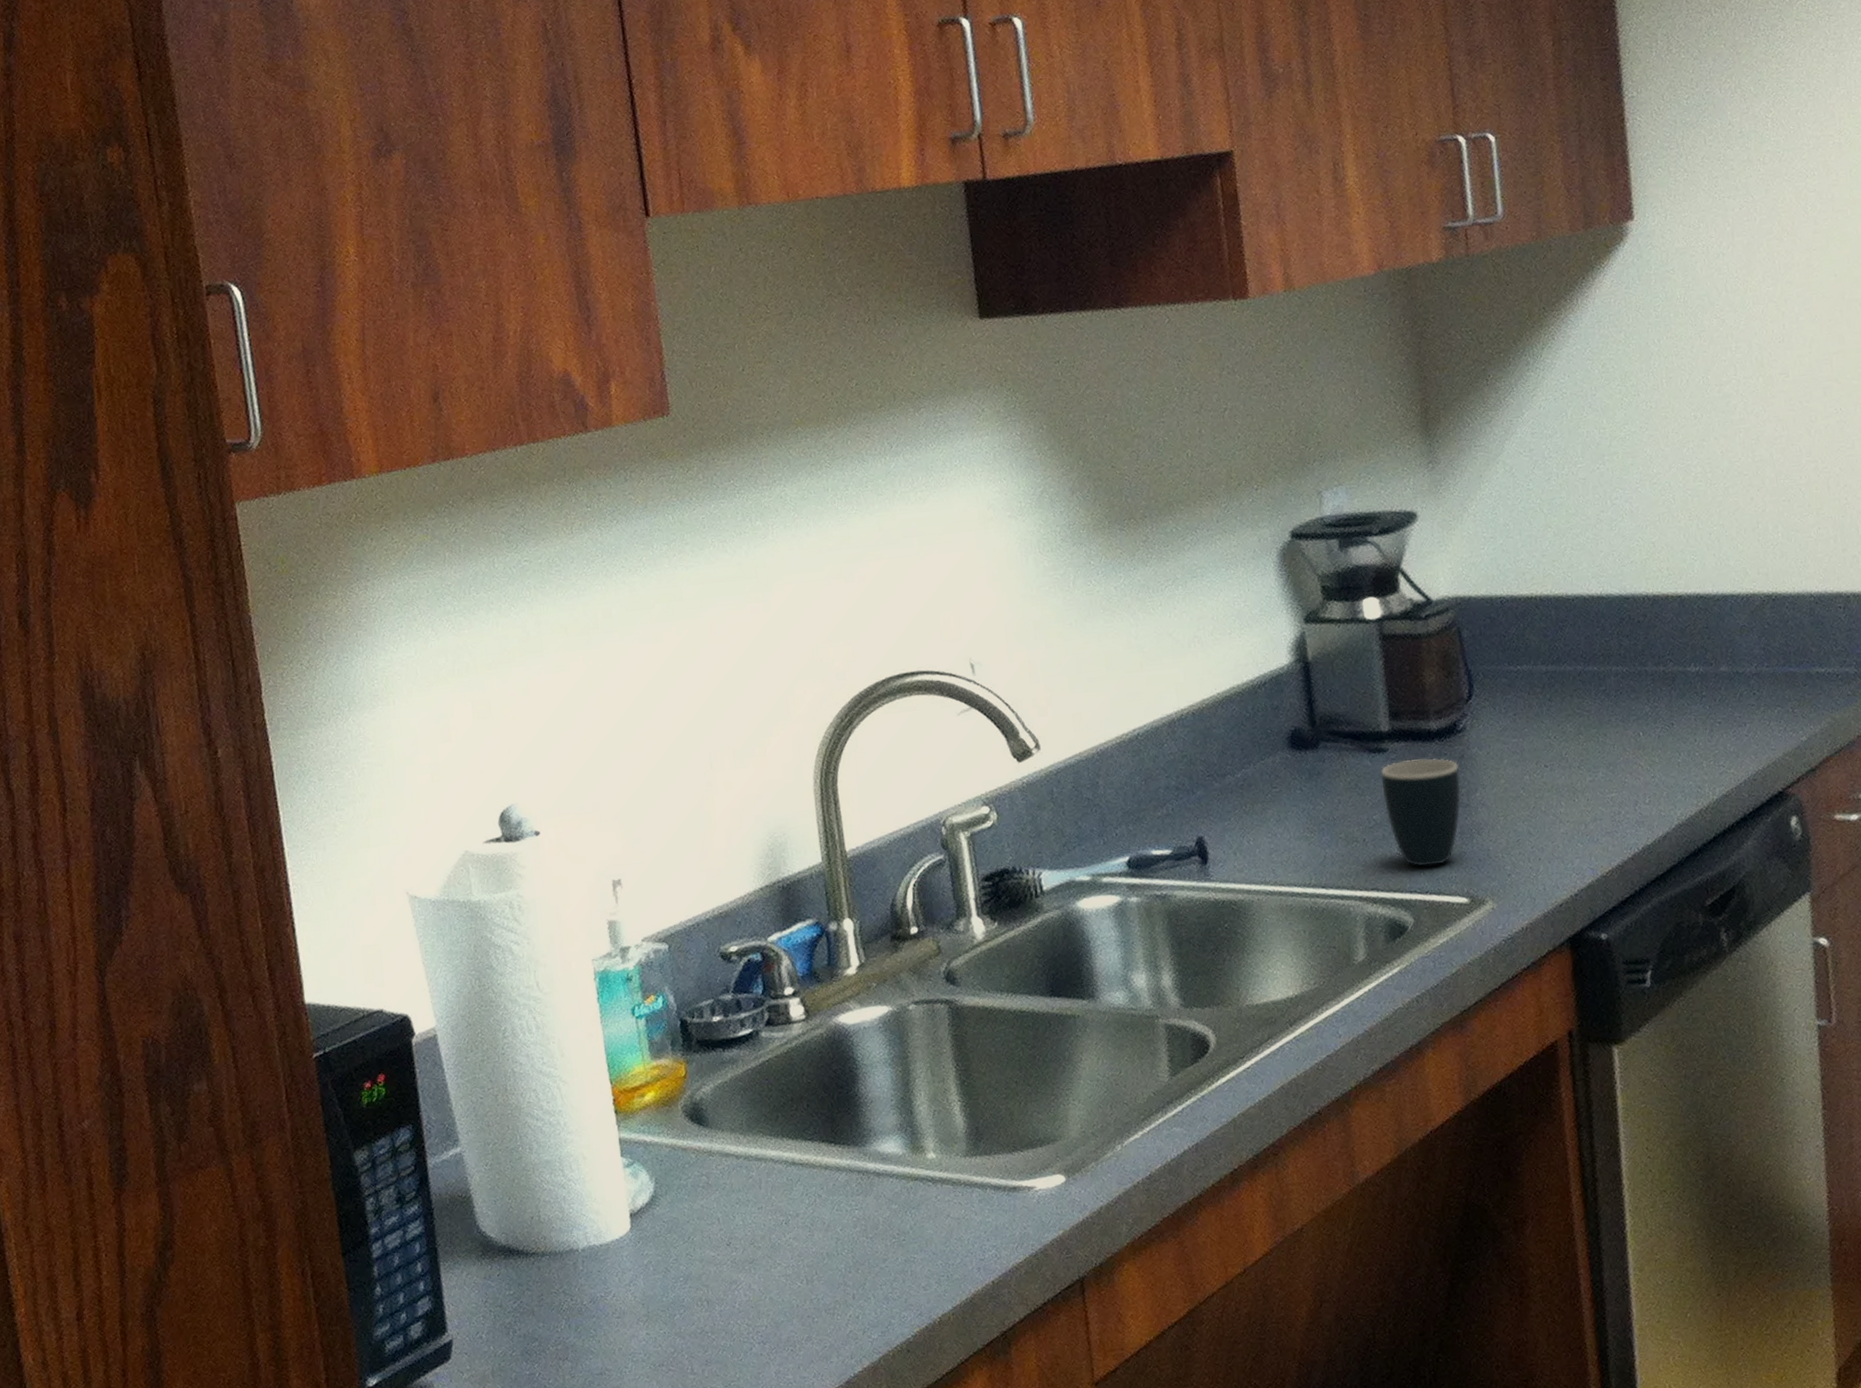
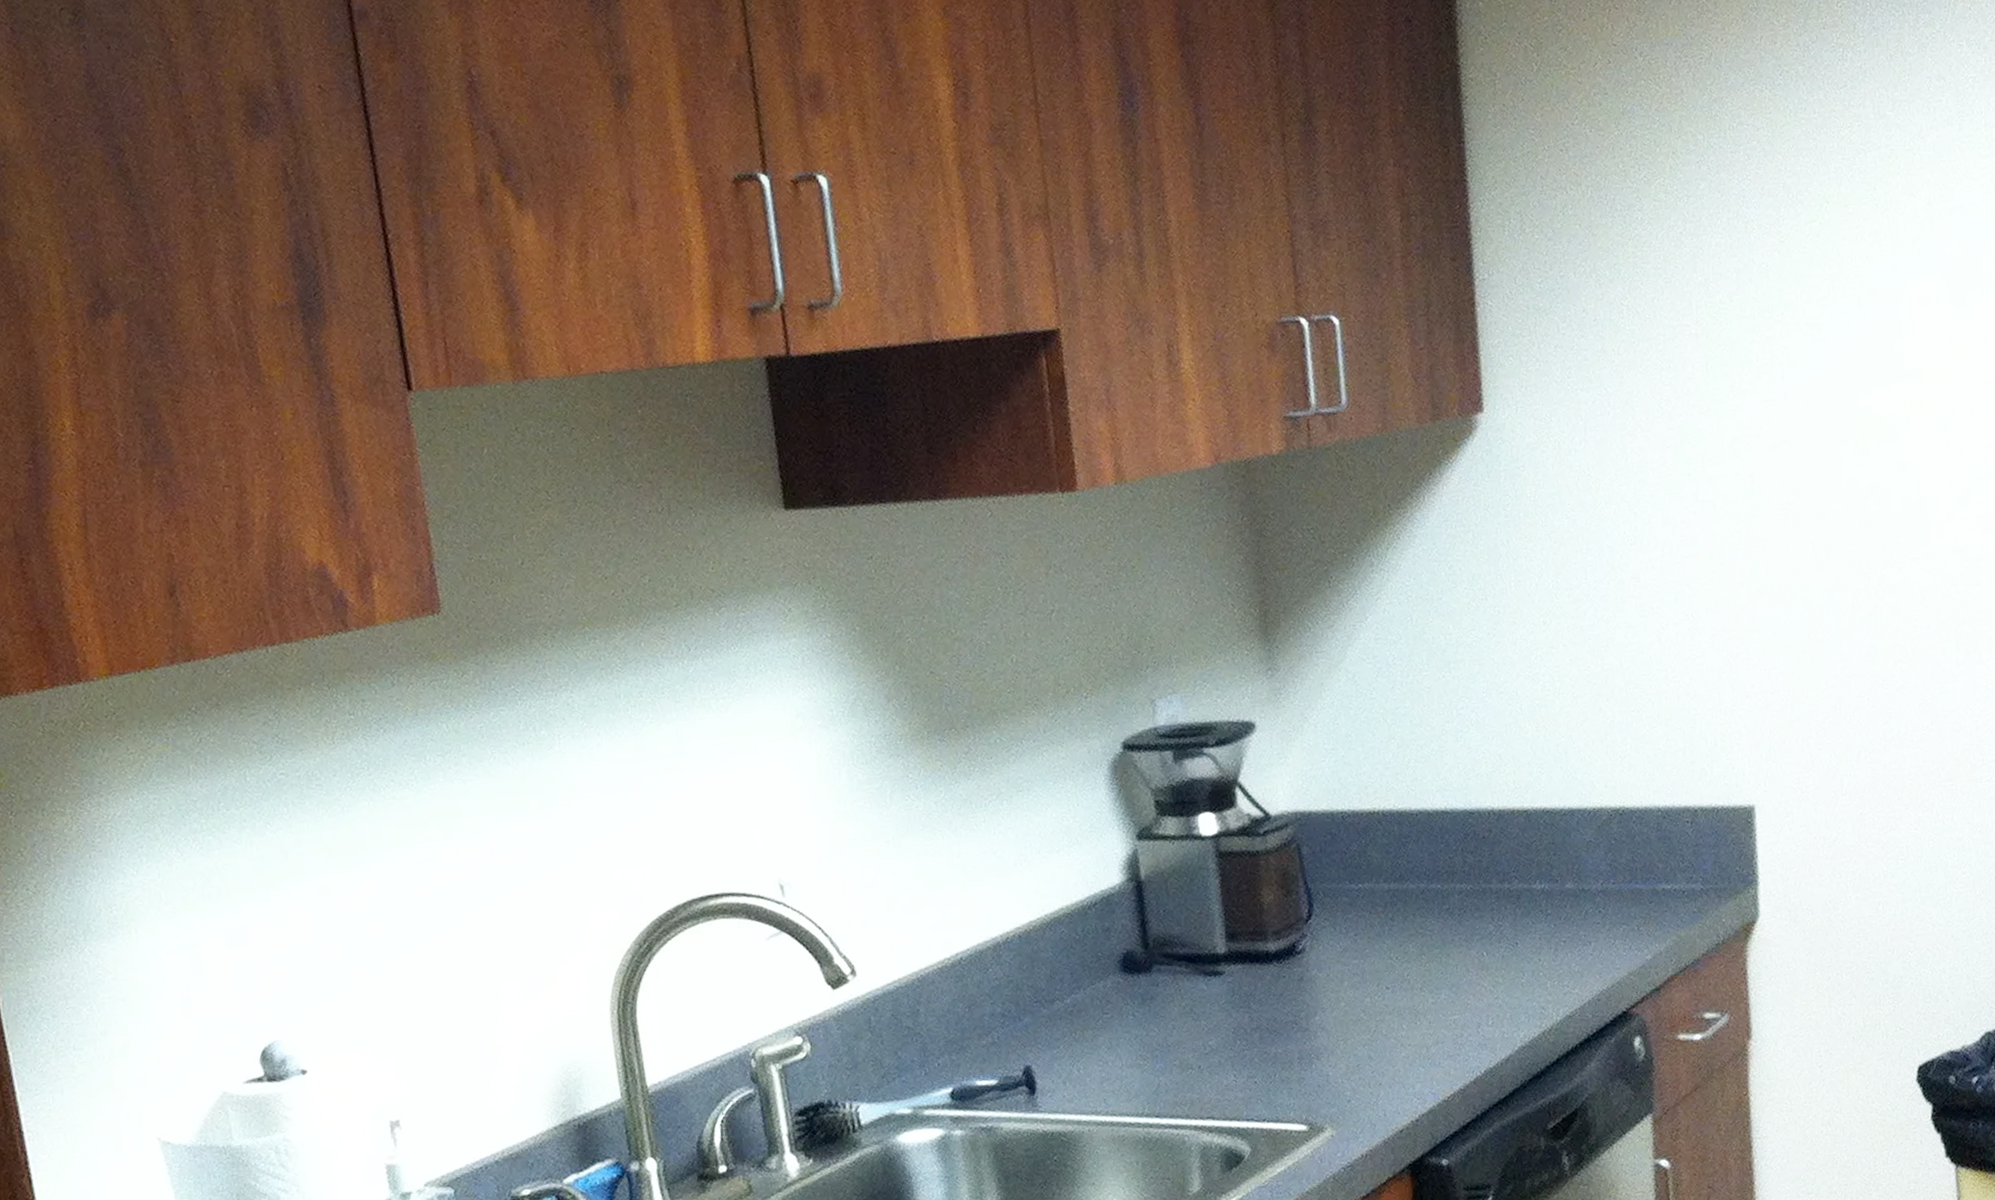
mug: present [1380,758,1461,867] -> none [1216,980,1300,1094]

